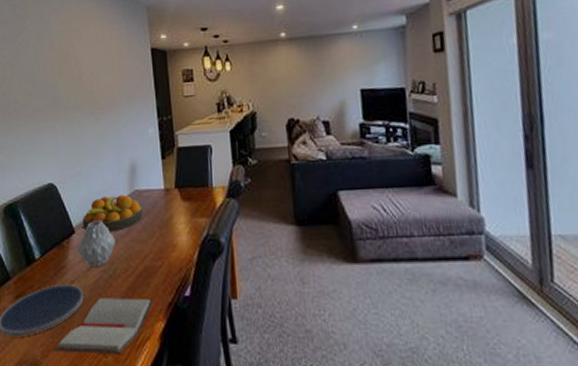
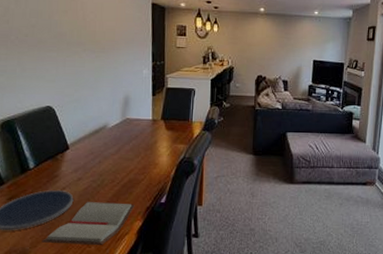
vase: present [77,220,116,267] -> none [70,140,106,177]
fruit bowl: present [83,194,143,232] -> none [77,121,132,150]

